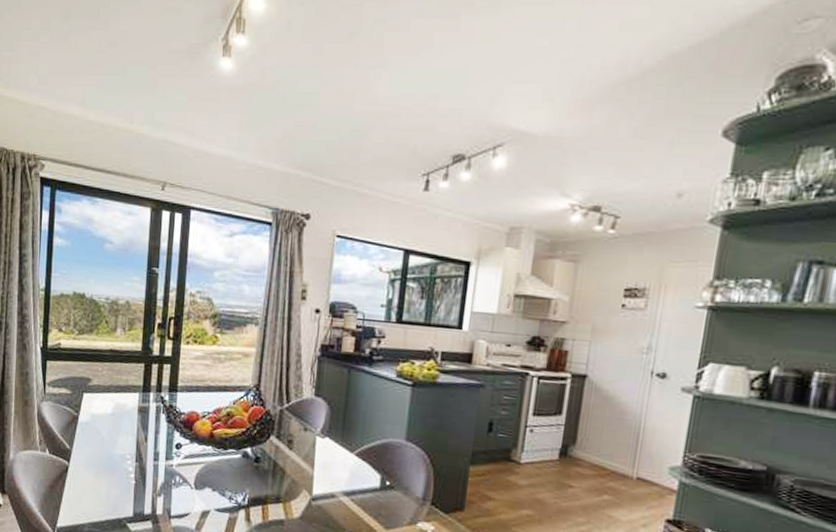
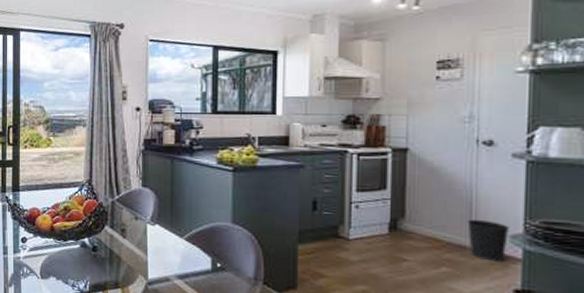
wastebasket: none [631,449,671,493] -> present [467,219,511,262]

